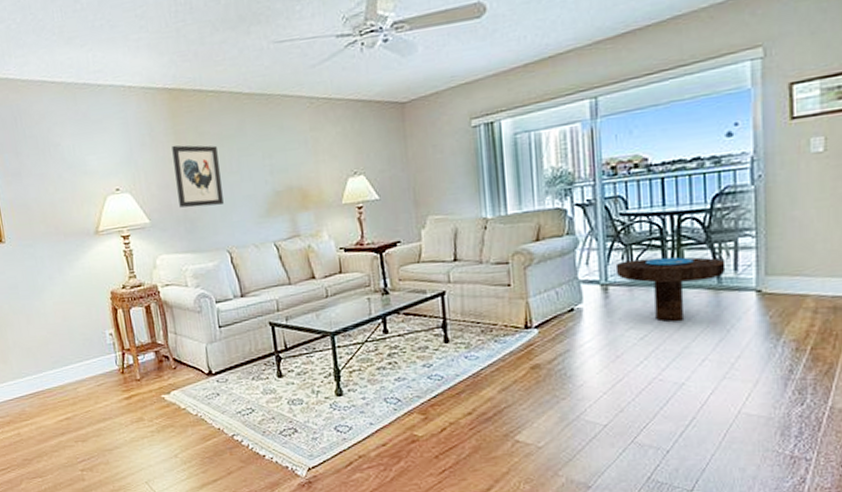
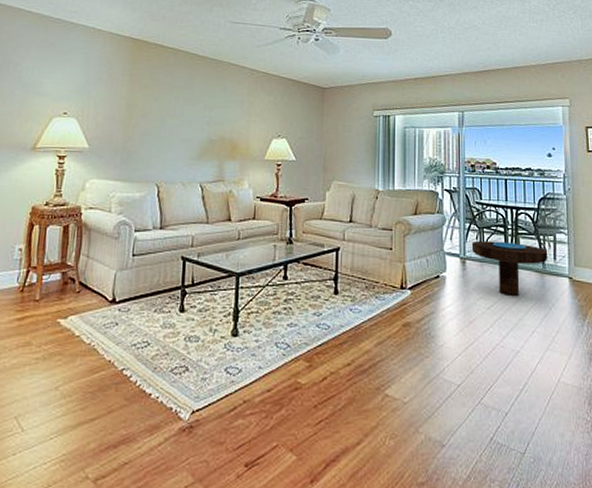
wall art: present [172,145,224,208] -> none [120,85,166,144]

